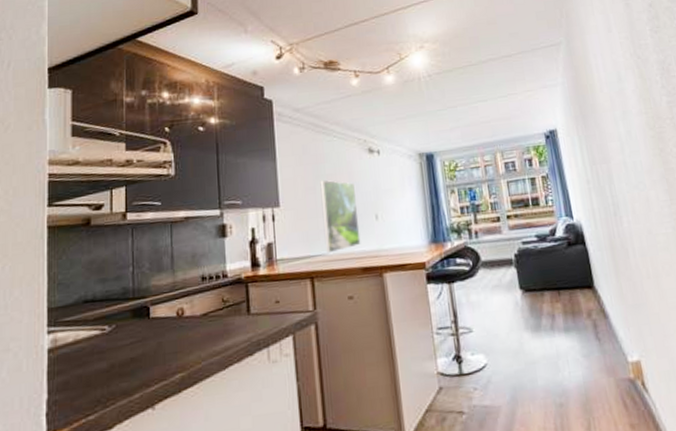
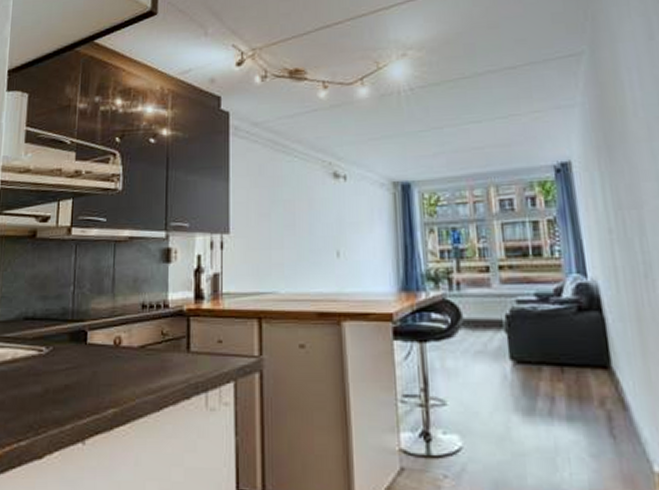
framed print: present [320,180,361,254] -> none [275,206,318,292]

